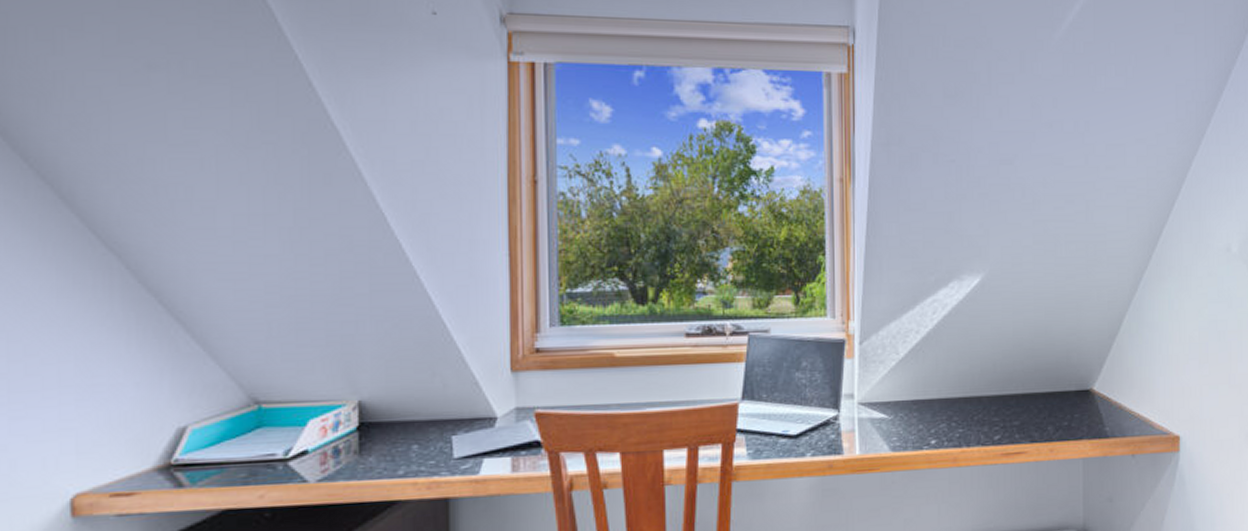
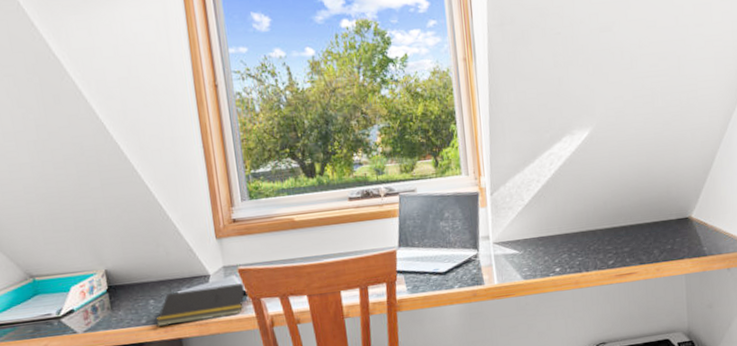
notepad: none [417,431,541,482] -> present [156,283,245,327]

